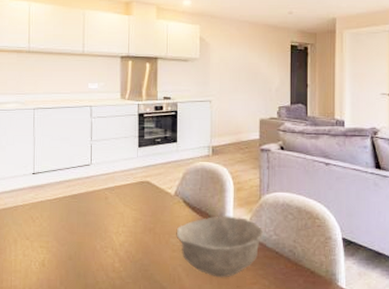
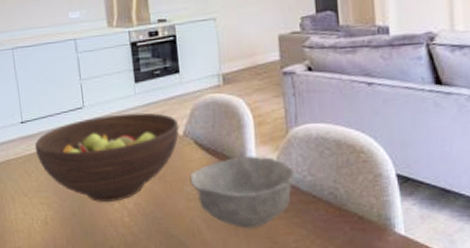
fruit bowl: none [42,172,172,249] -> present [34,112,180,202]

